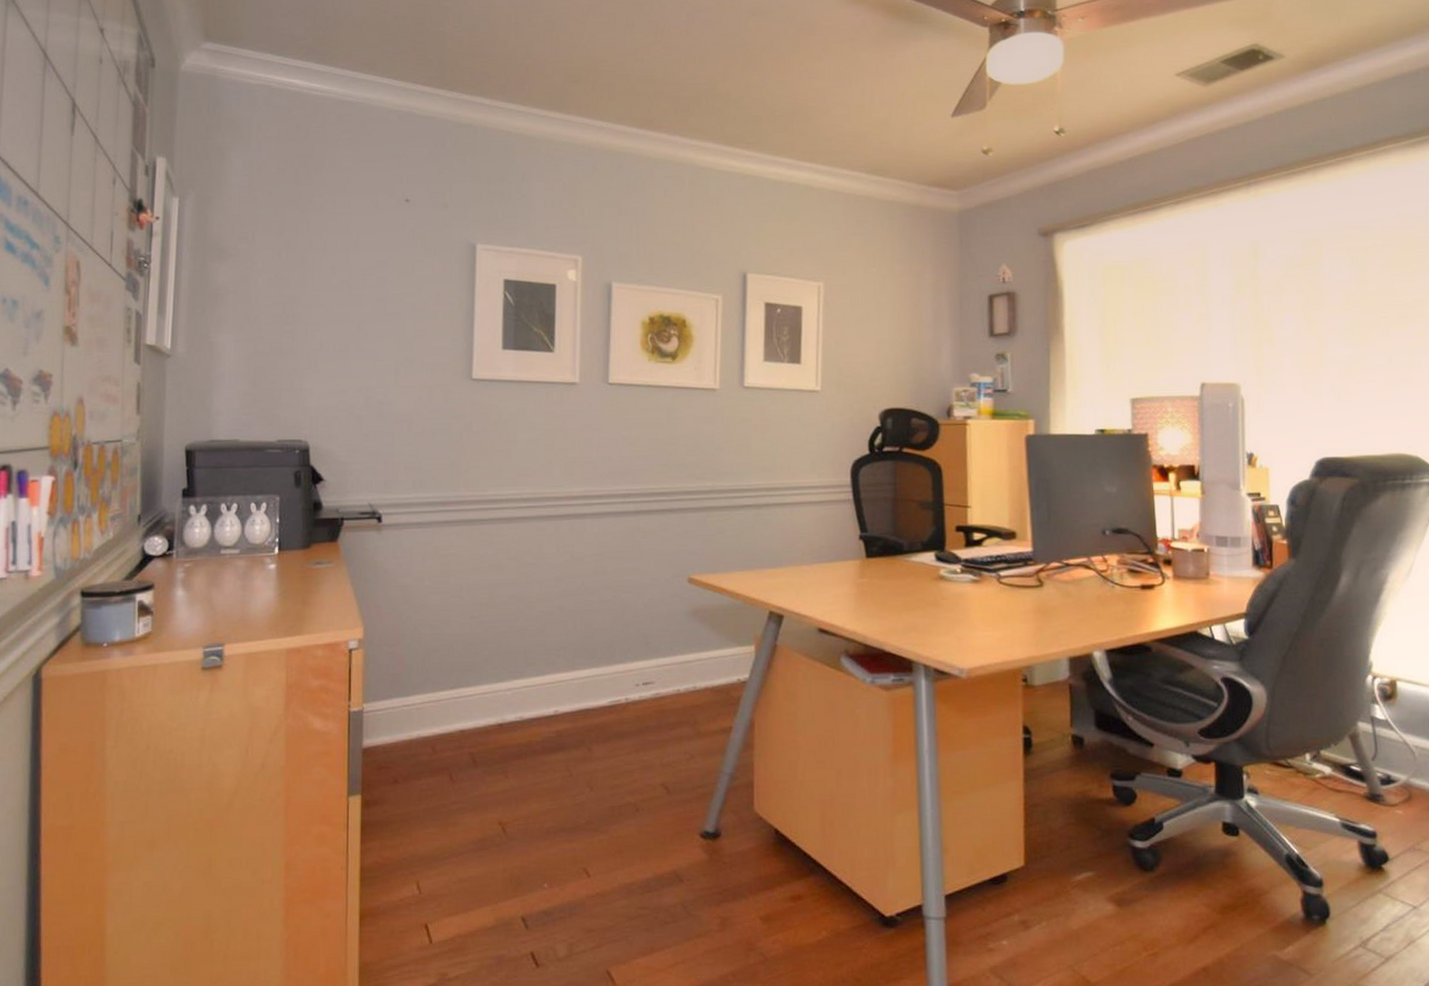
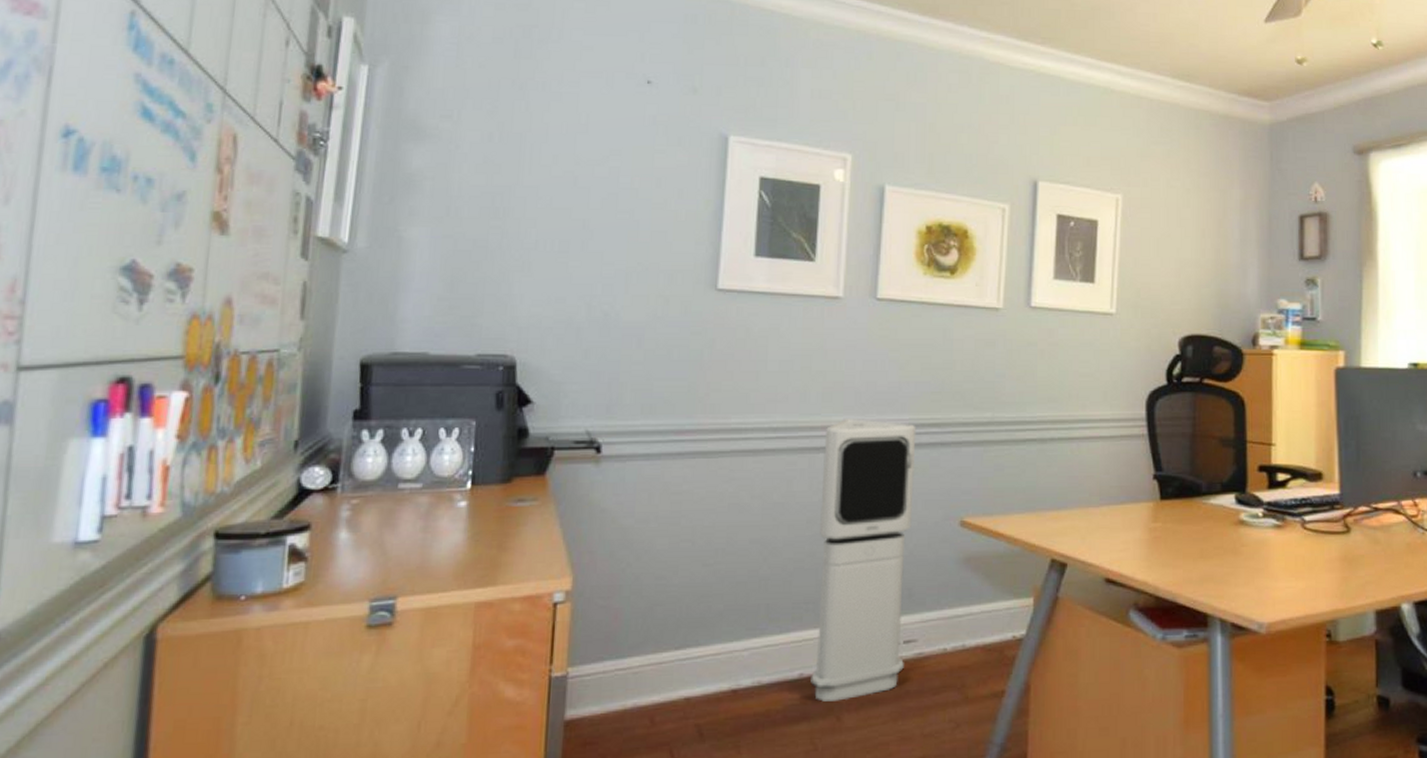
air purifier: none [564,488,647,735] -> present [810,417,916,702]

